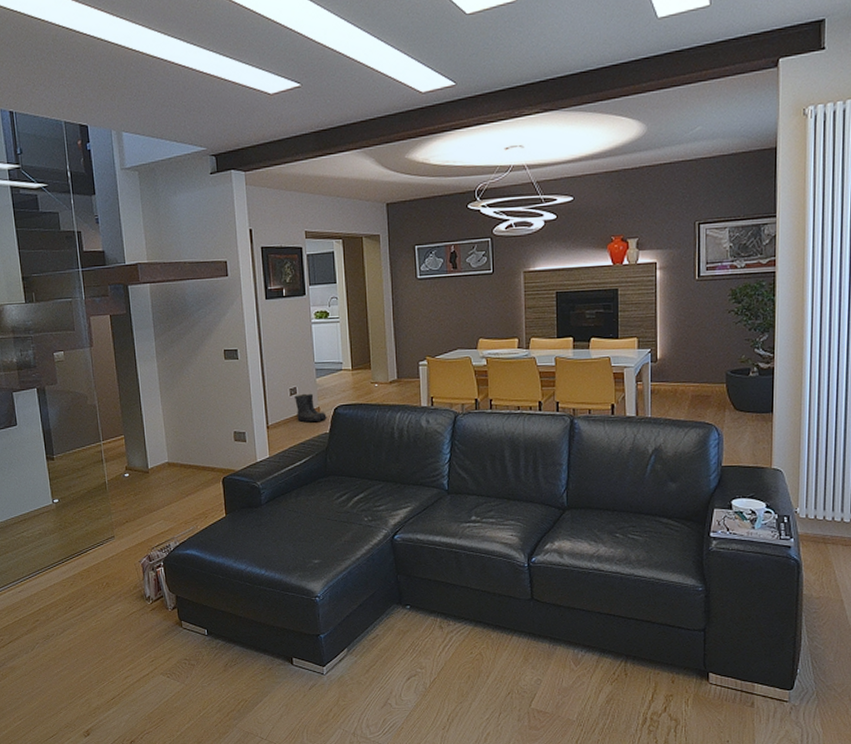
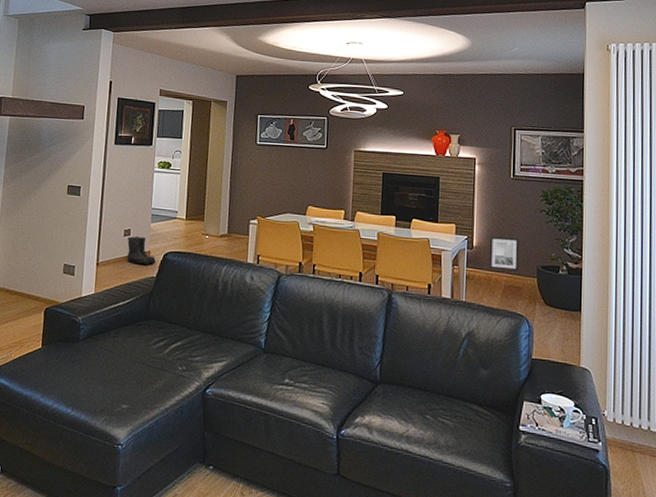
wall art: none [674,344,707,381] -> present [489,237,520,271]

